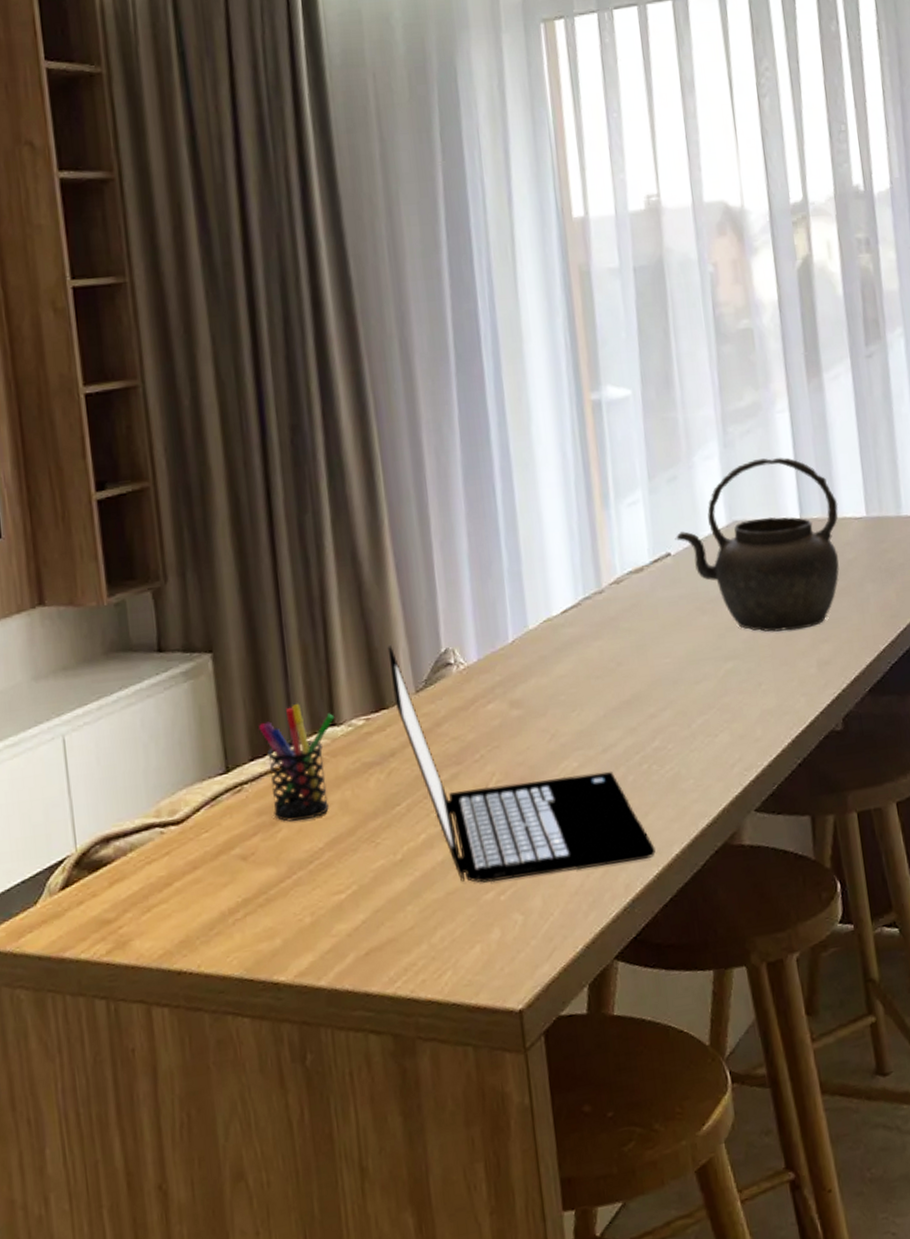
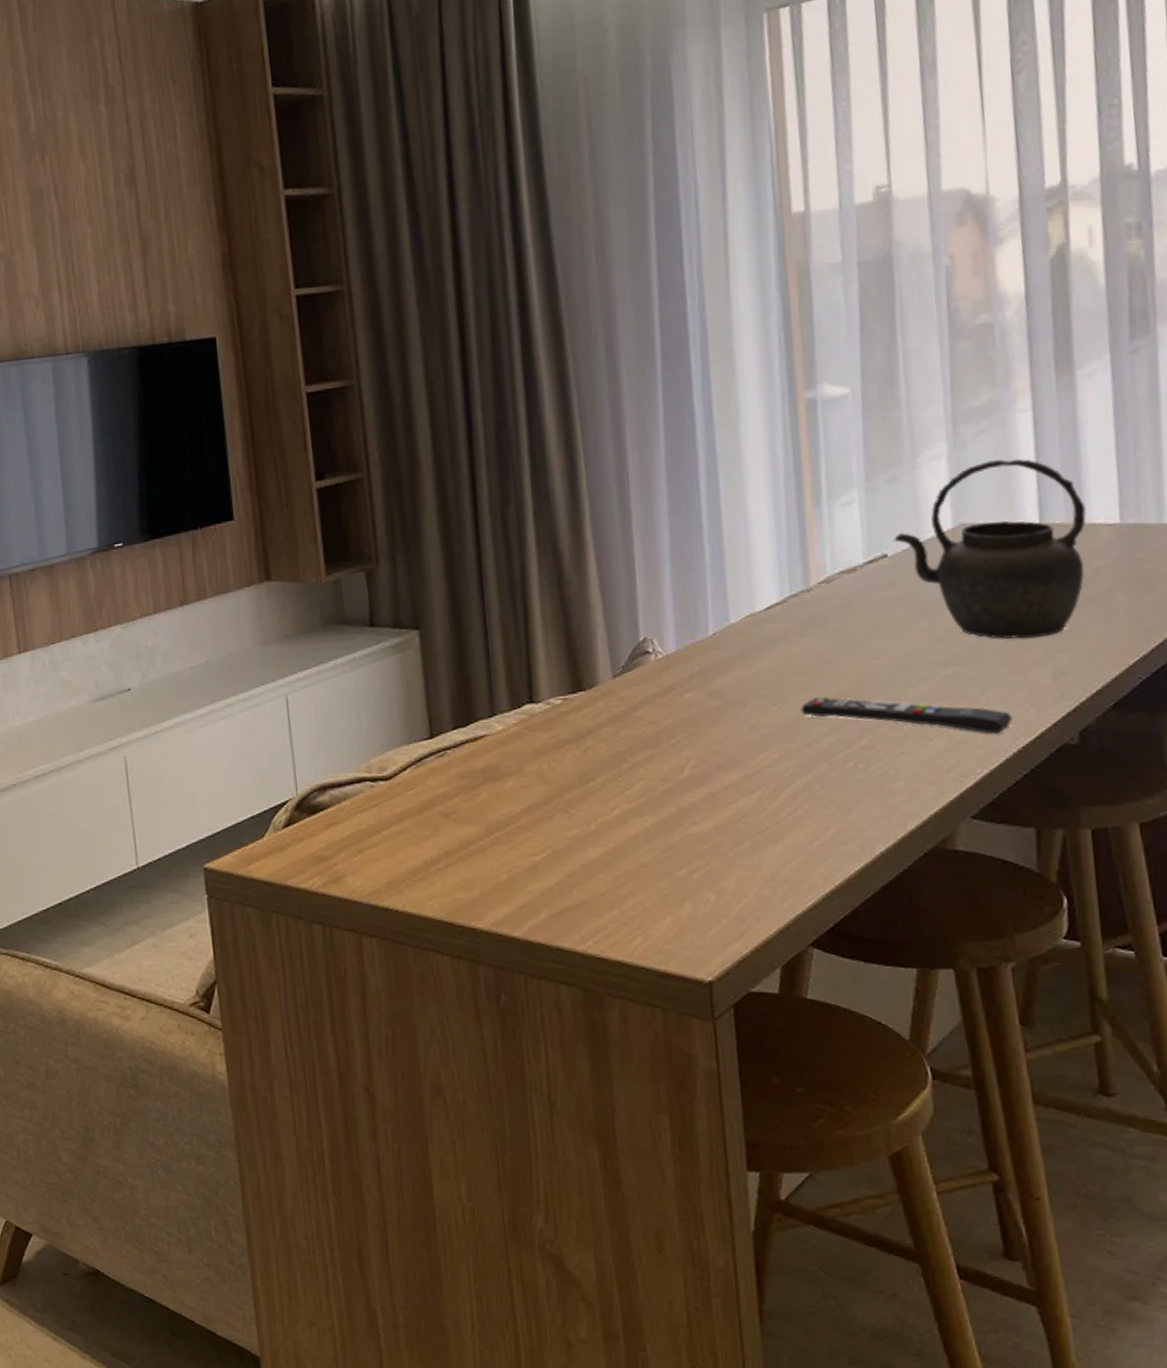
pen holder: present [259,703,335,822] -> none [461,680,533,787]
laptop computer: present [387,645,656,883] -> none [586,632,858,861]
remote control: none [597,699,786,726] -> present [800,697,1012,734]

